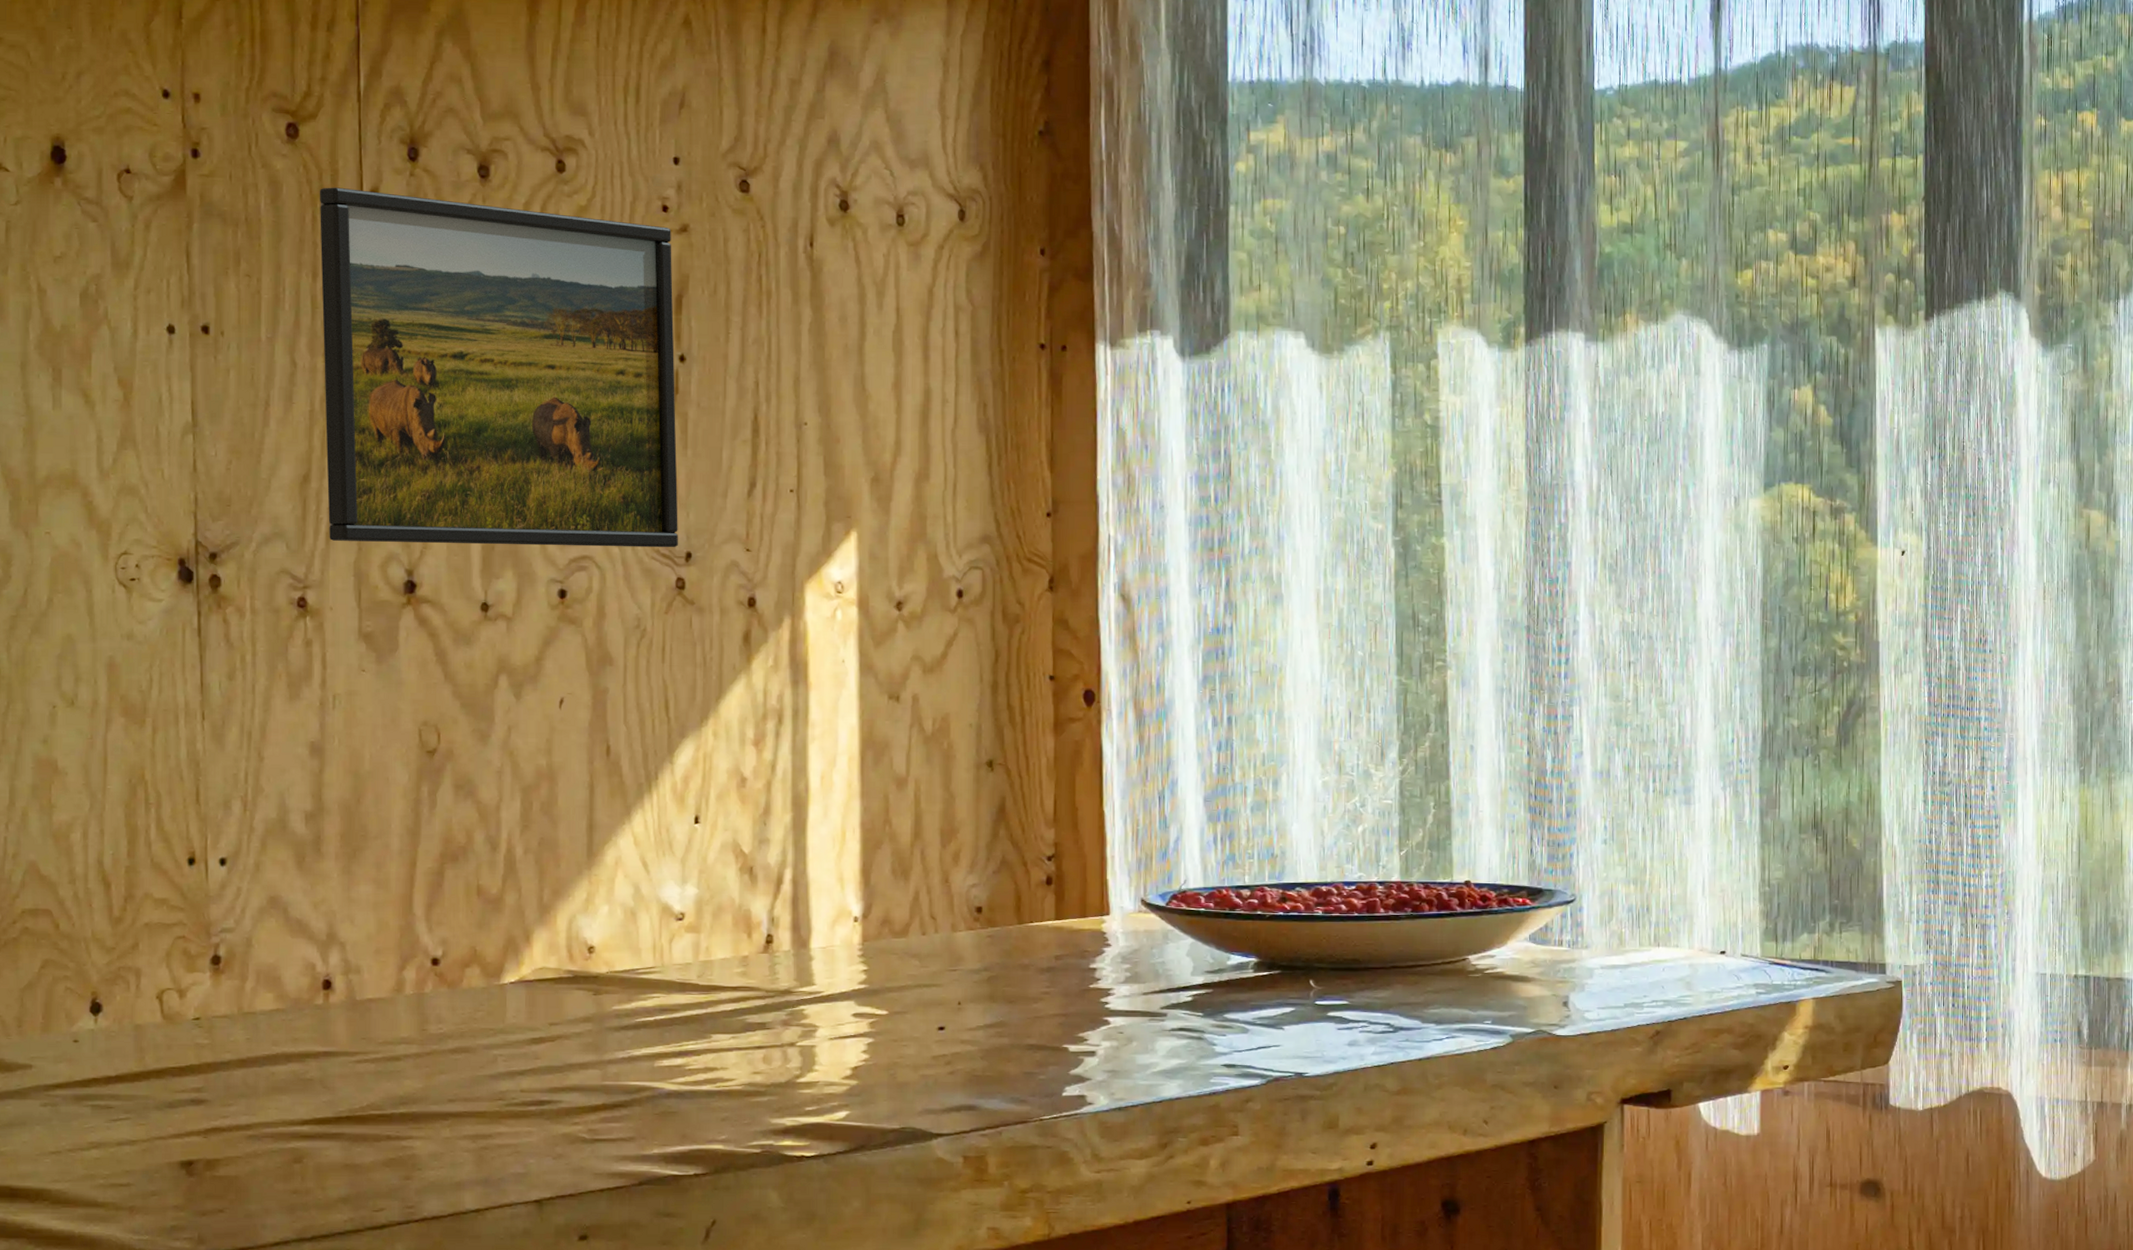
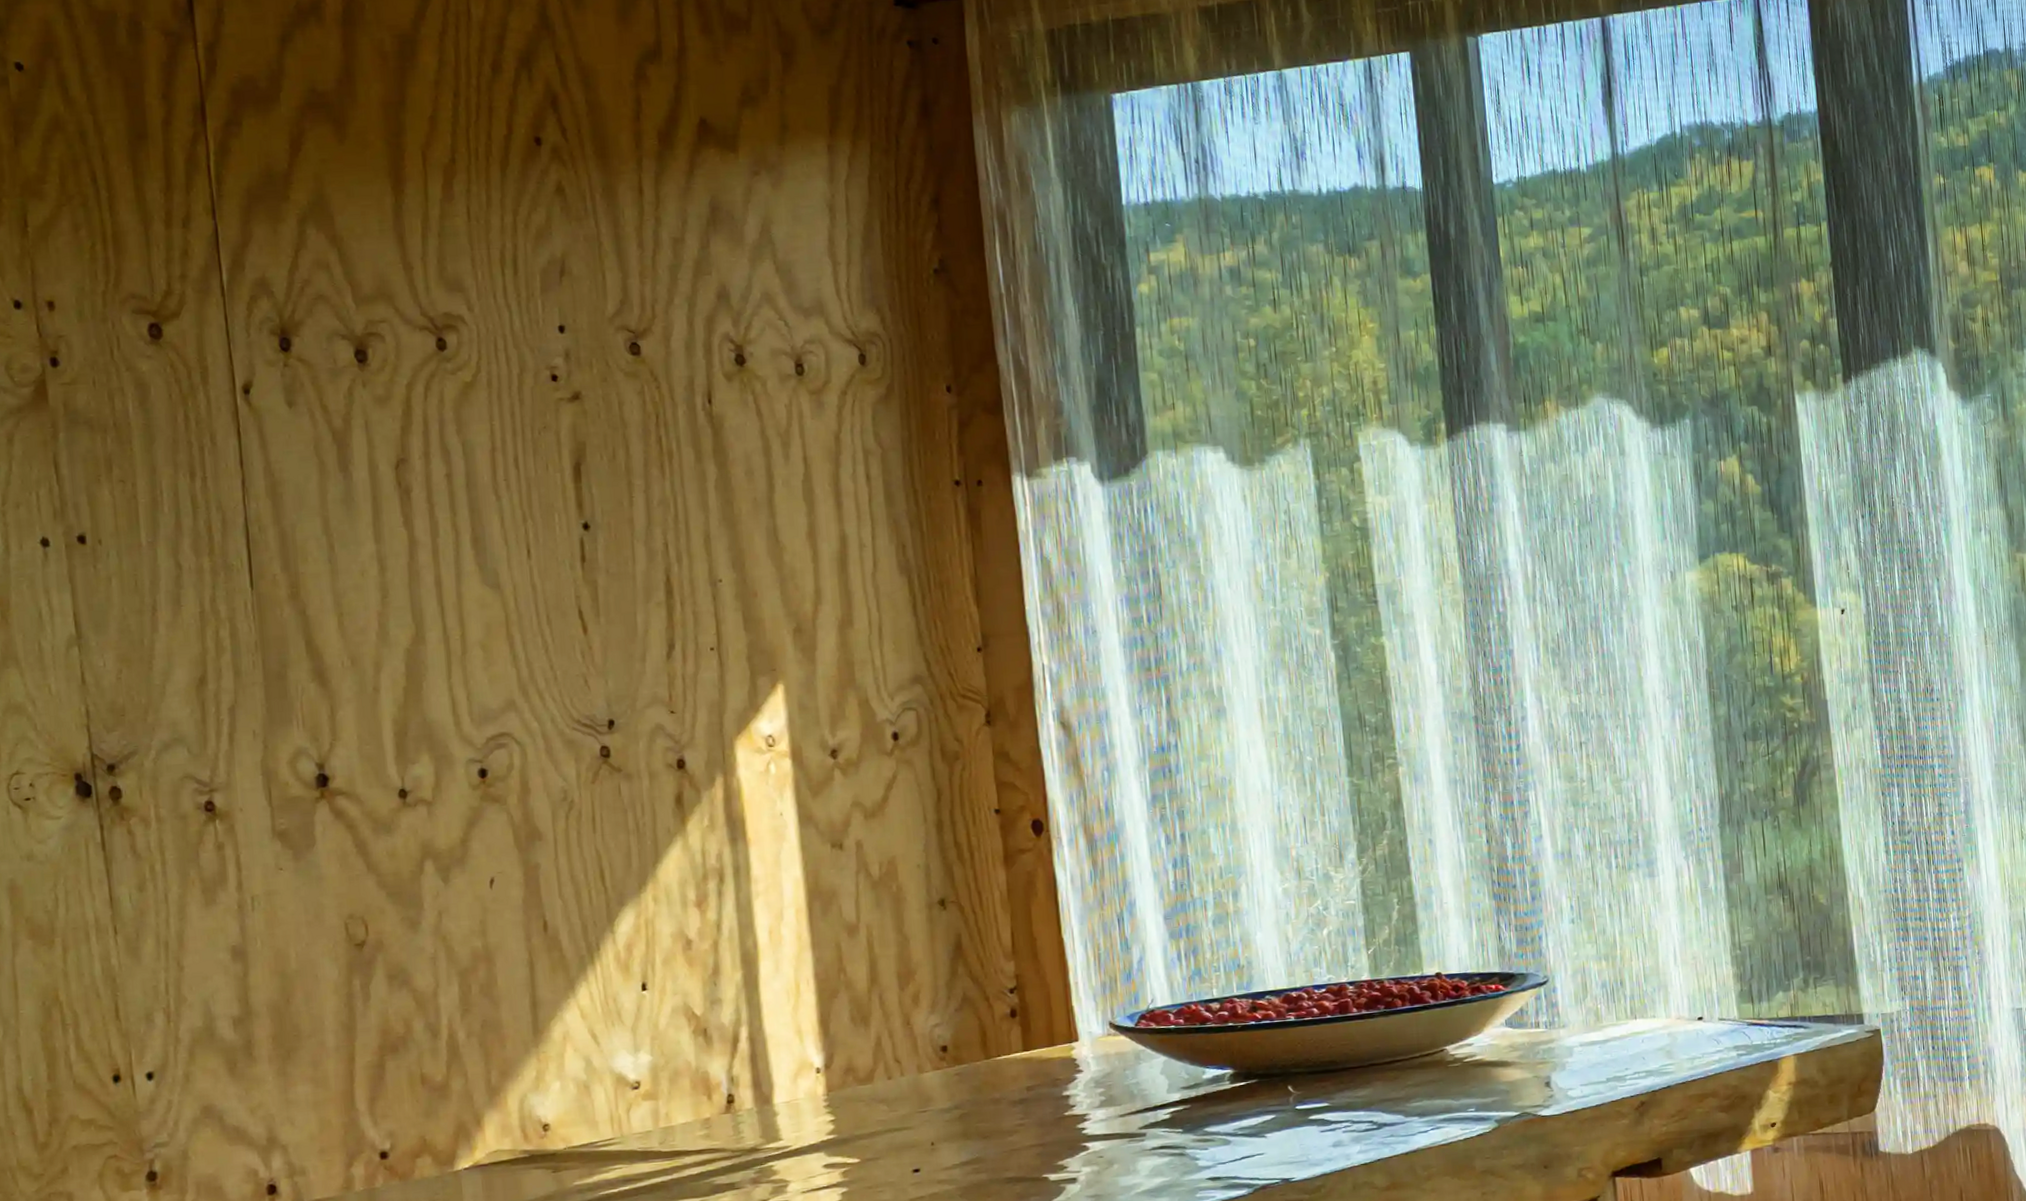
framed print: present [319,187,679,548] -> none [189,384,600,741]

